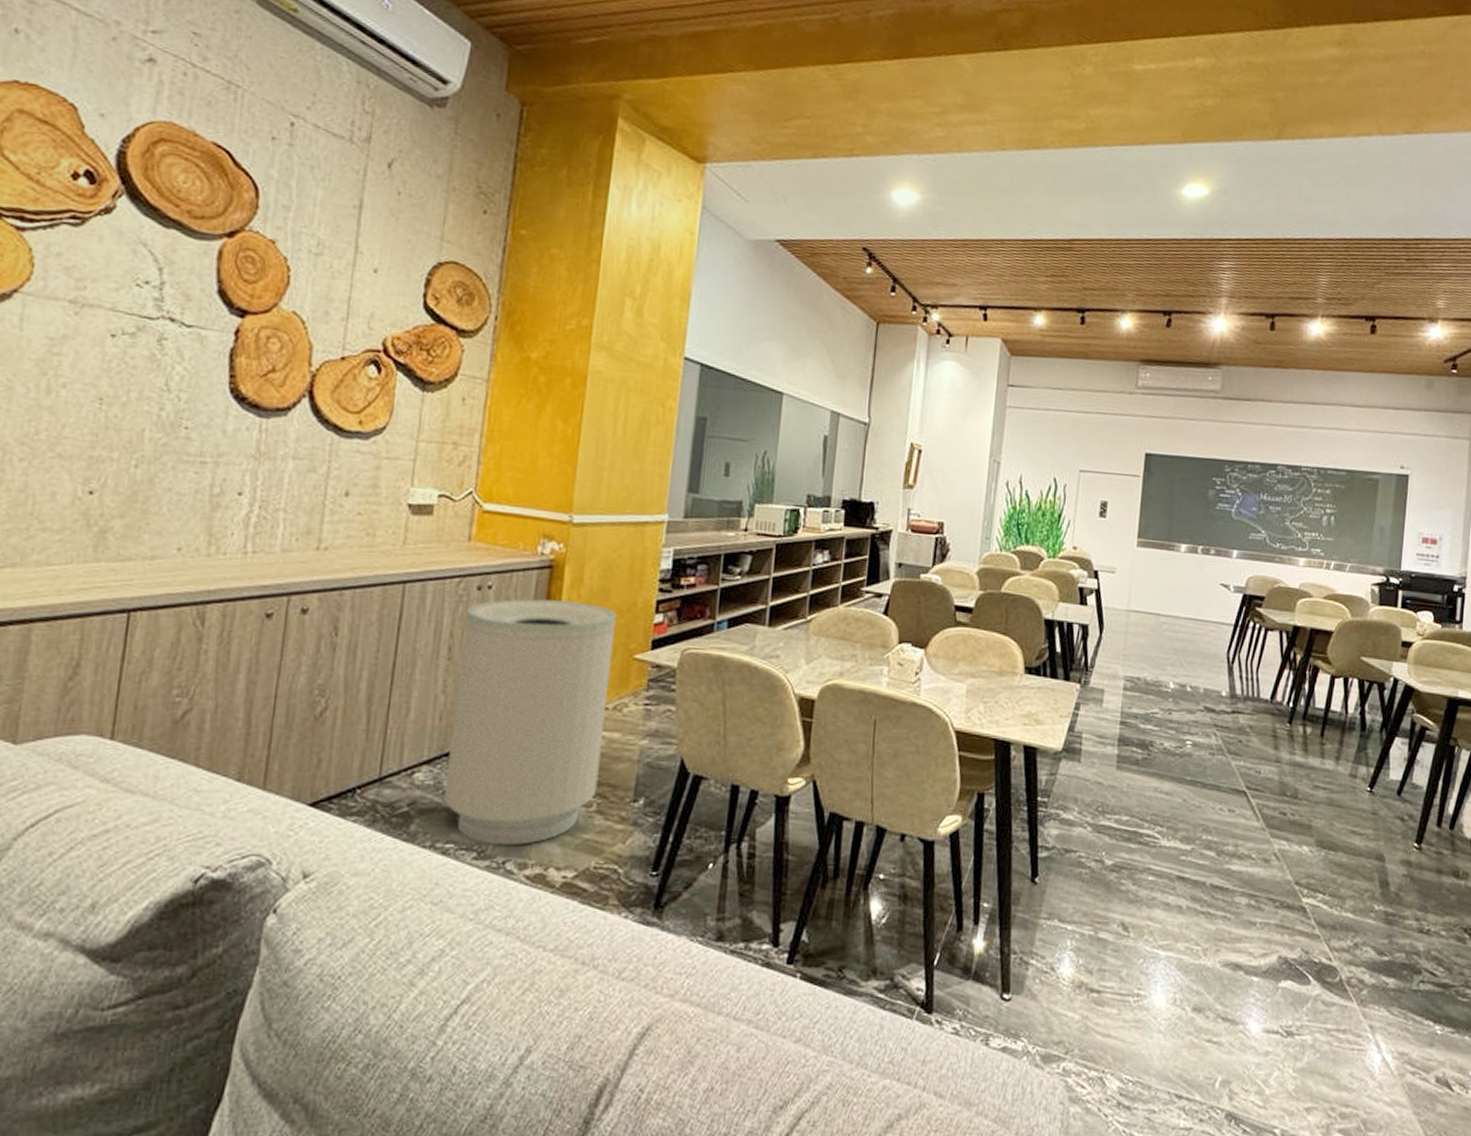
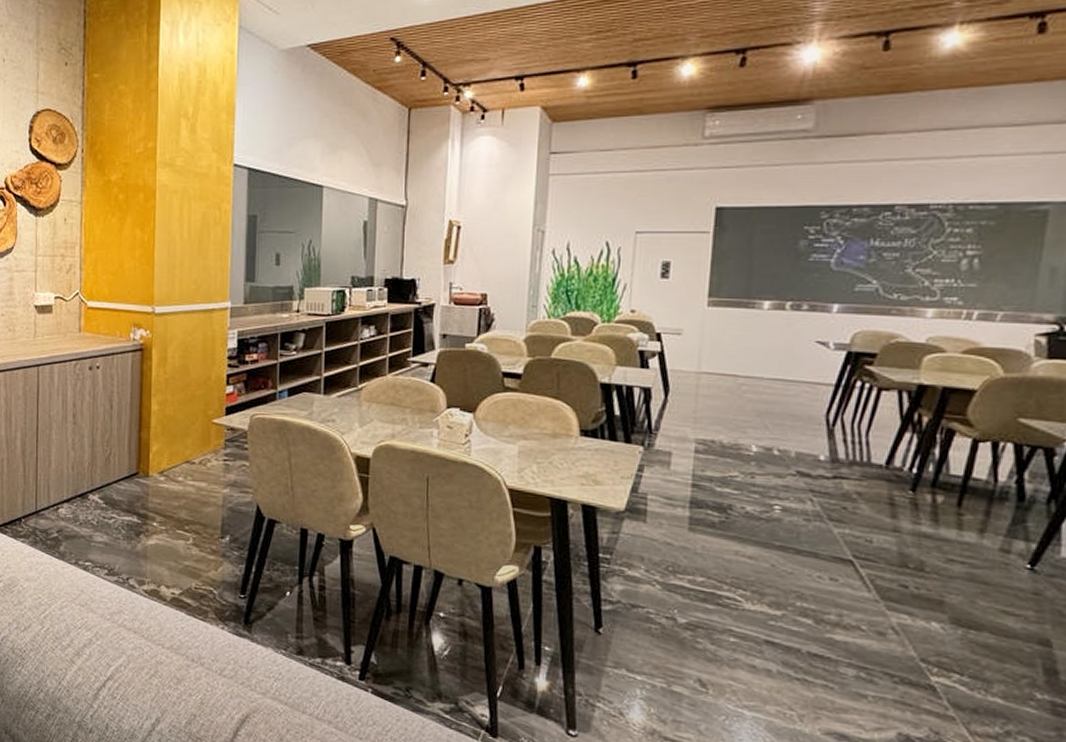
trash can: present [443,598,617,846] -> none [80,375,196,567]

